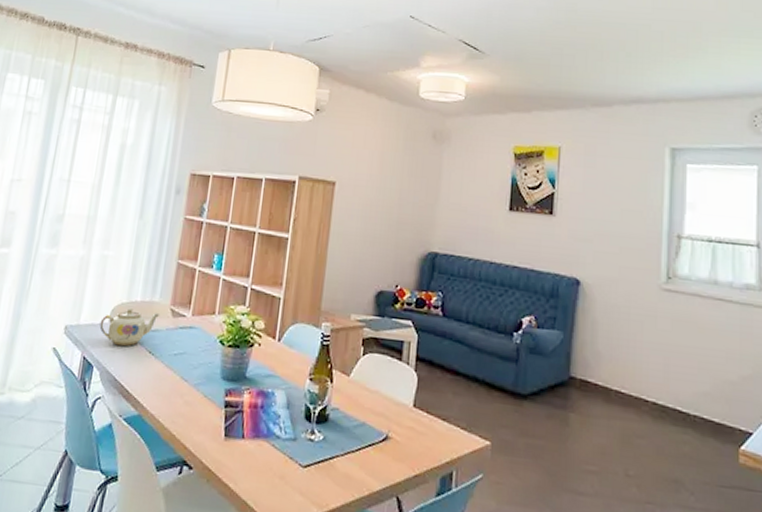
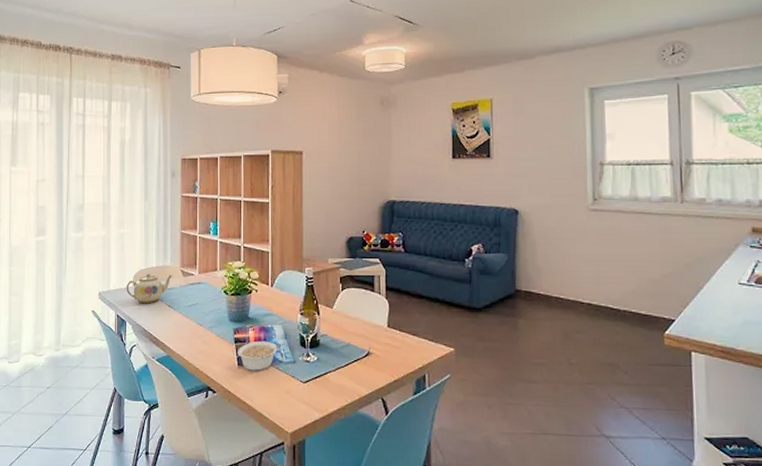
legume: none [226,407,287,447] -> present [237,340,285,371]

